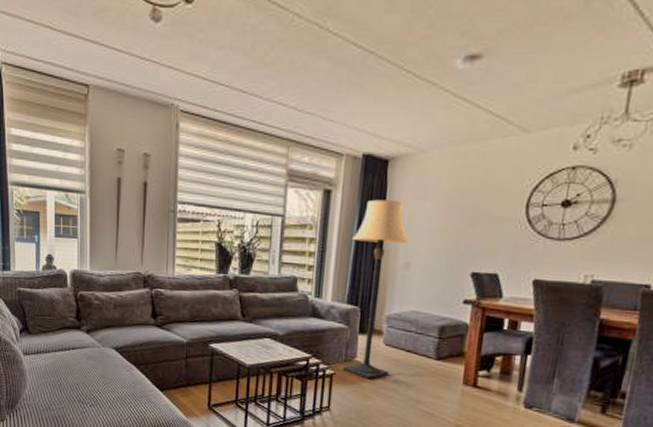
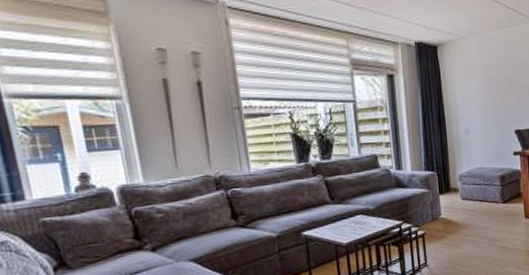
lamp: present [343,199,410,380] -> none [419,79,469,232]

